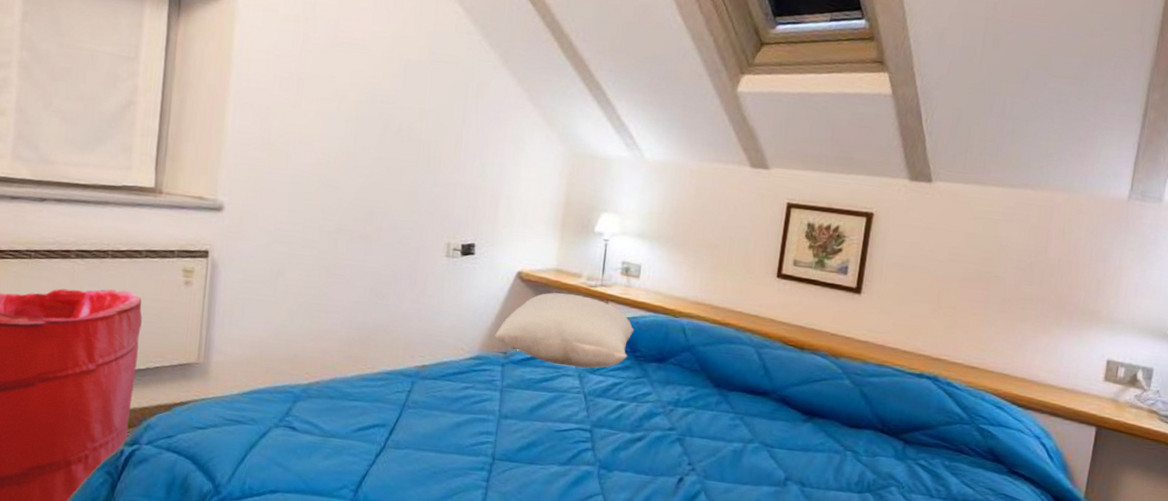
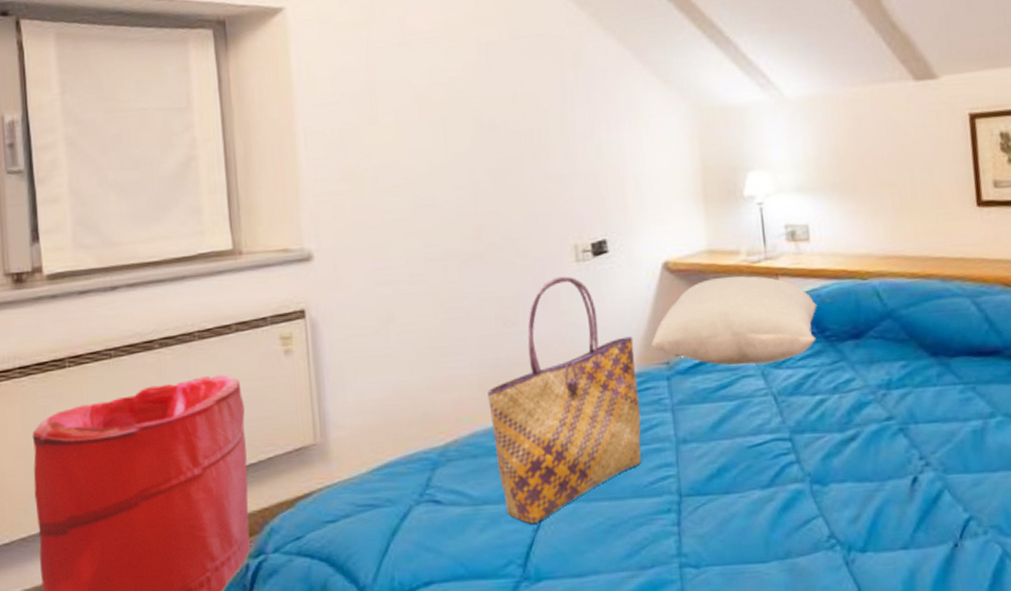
tote bag: none [348,265,481,460] -> present [487,276,642,524]

